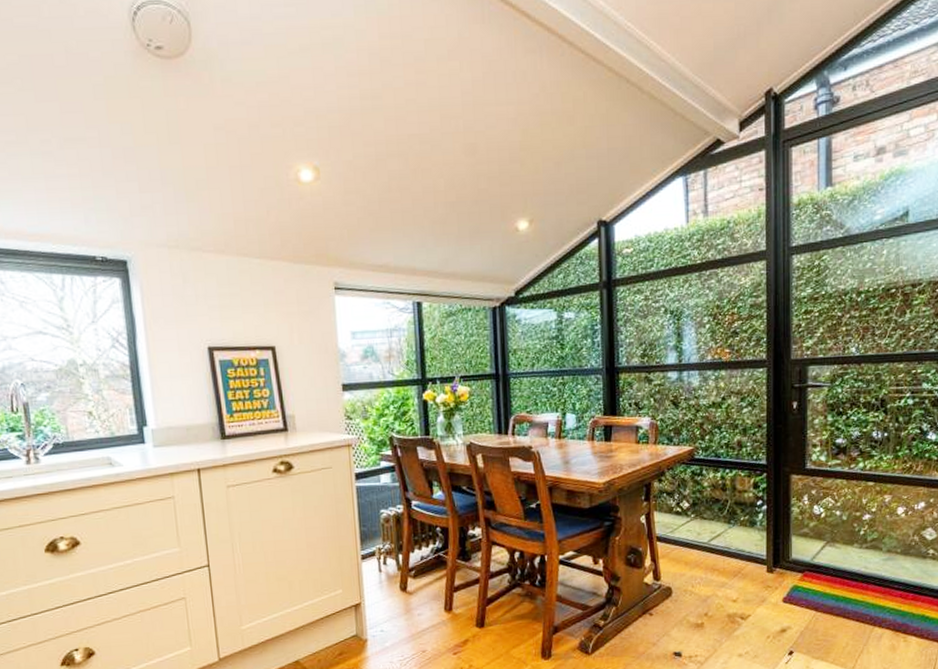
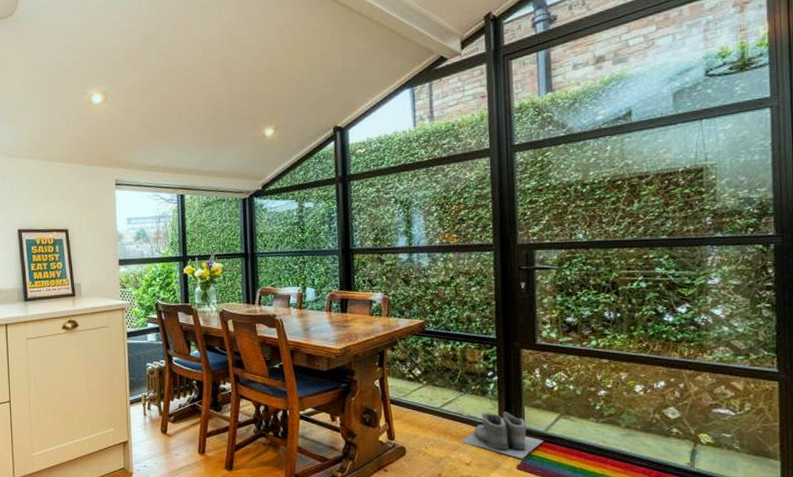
boots: none [727,542,809,591] -> present [460,412,544,459]

